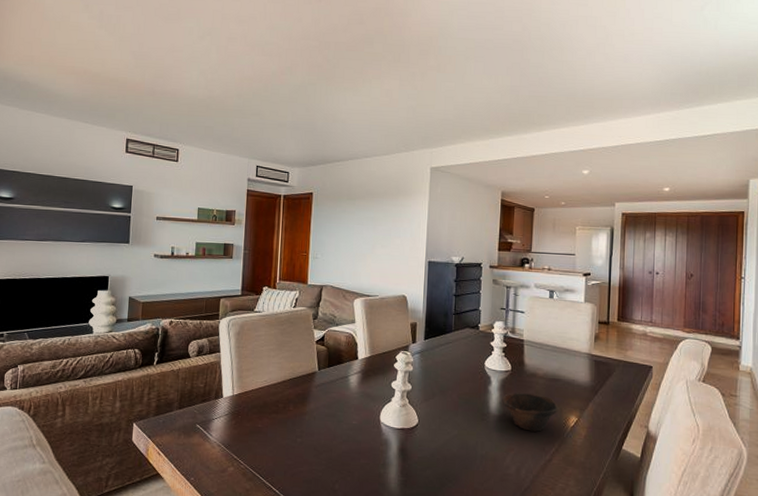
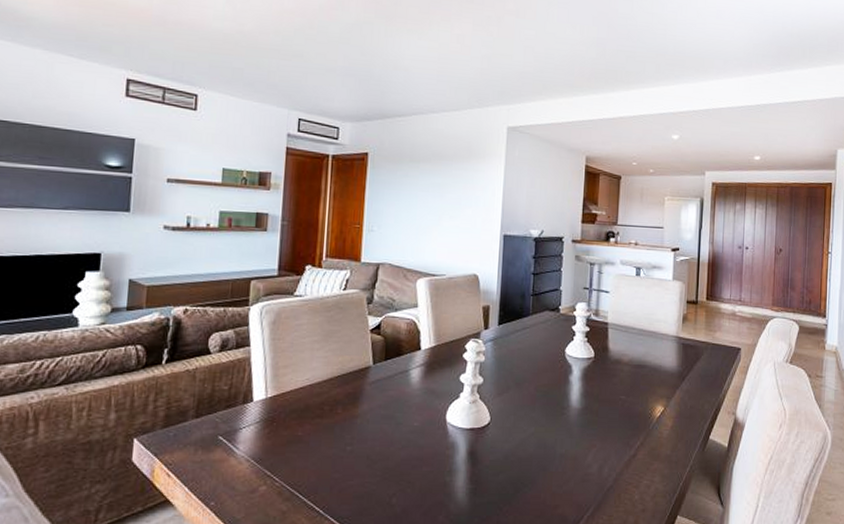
bowl: present [502,393,559,432] -> none [583,382,645,424]

